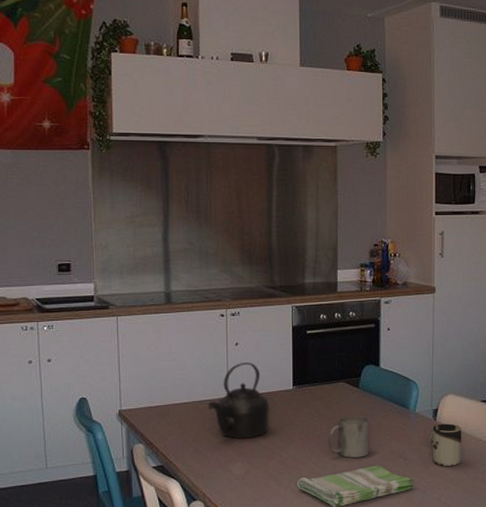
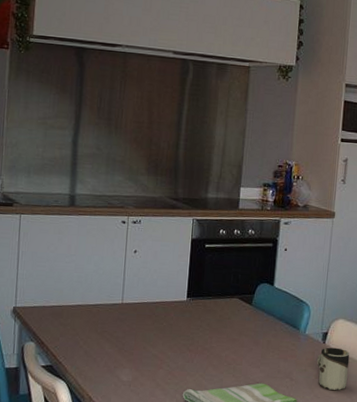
kettle: present [208,361,269,438] -> none [102,269,162,346]
mug: present [328,415,369,458] -> none [217,331,259,374]

